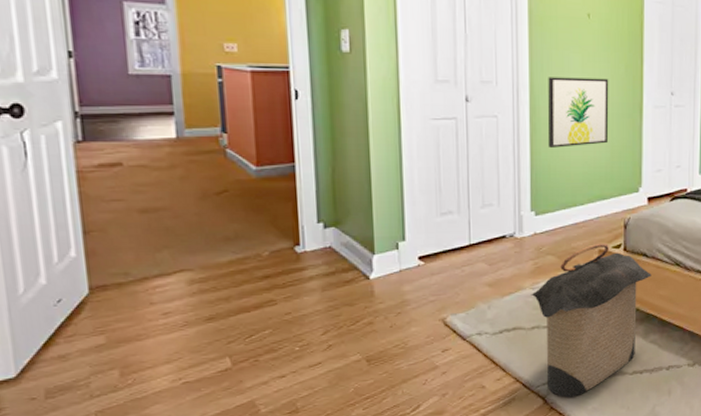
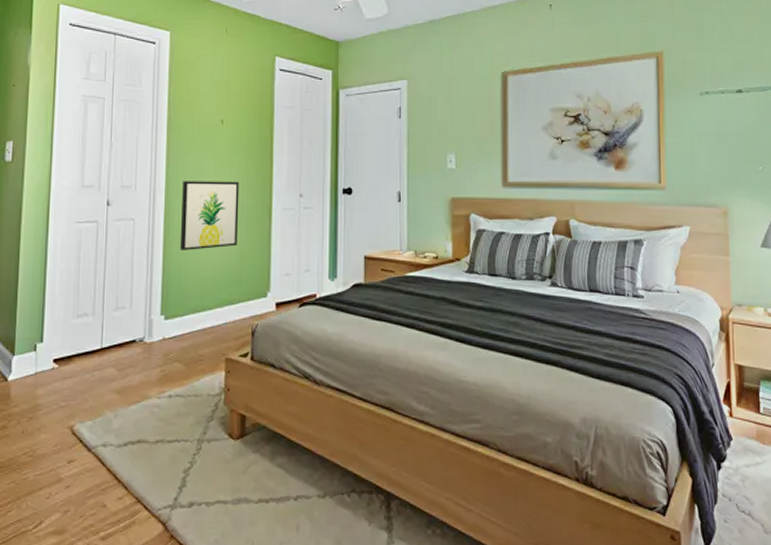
laundry hamper: present [531,242,652,398] -> none [157,350,279,525]

